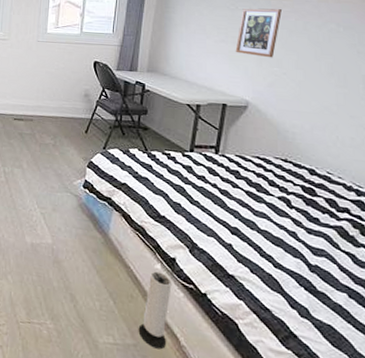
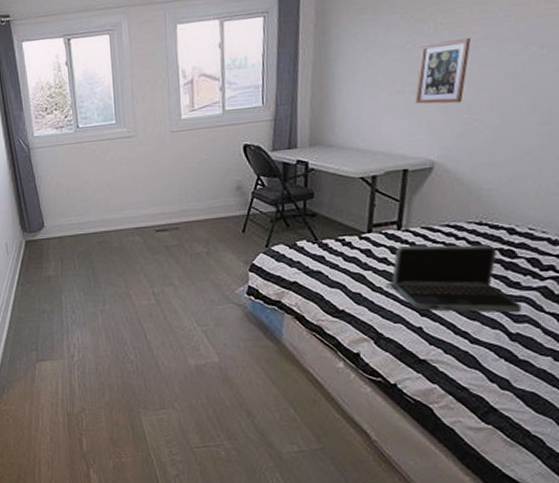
speaker: present [138,271,172,350] -> none [324,370,358,449]
laptop: none [202,168,321,247] -> present [385,244,522,313]

